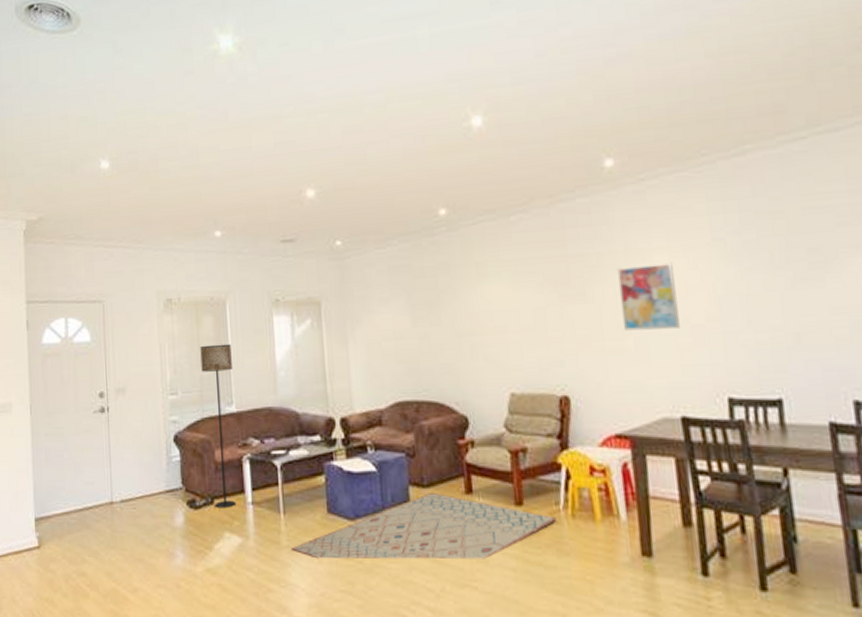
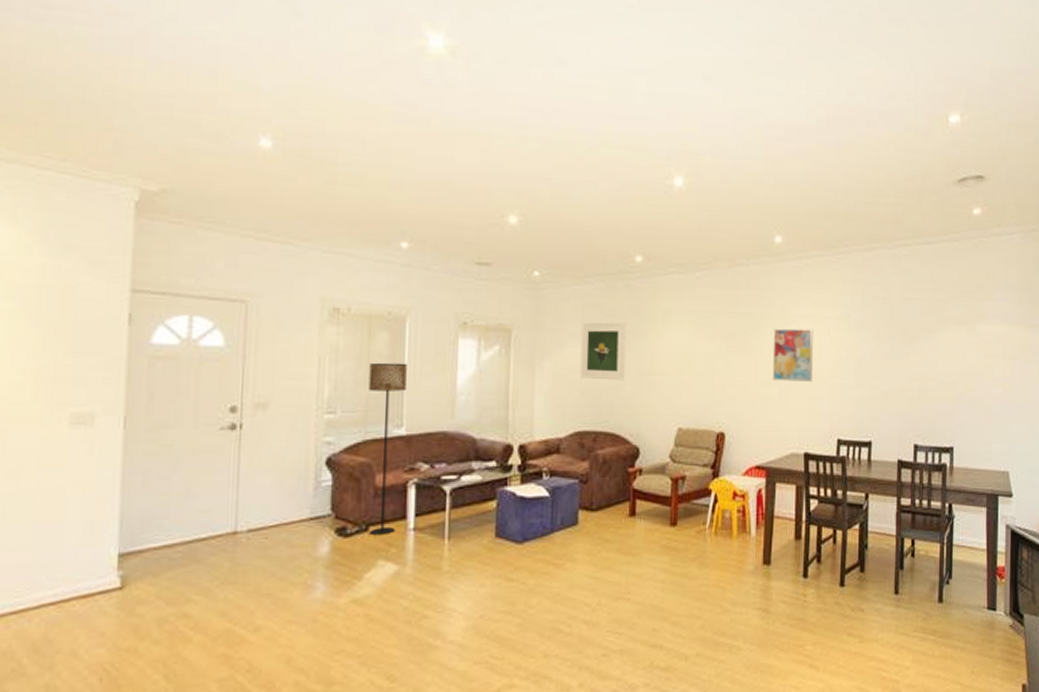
rug: present [290,493,556,560] -> none [451,516,702,583]
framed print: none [389,282,442,346] -> present [580,322,626,381]

